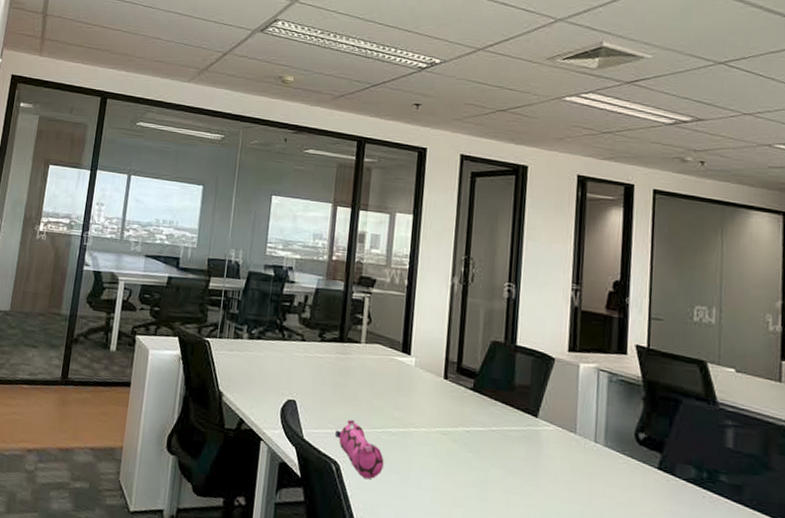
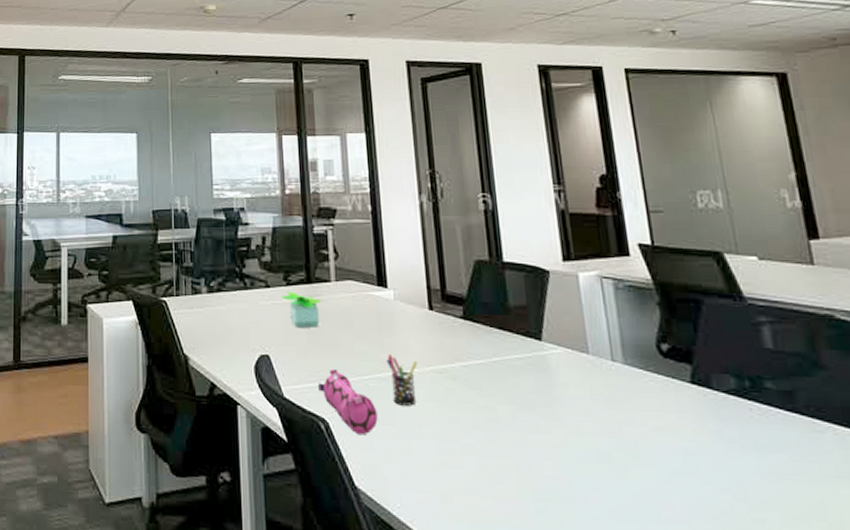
potted plant: none [313,347,351,382] -> present [280,291,322,329]
pen holder: none [399,413,426,460] -> present [386,354,417,406]

